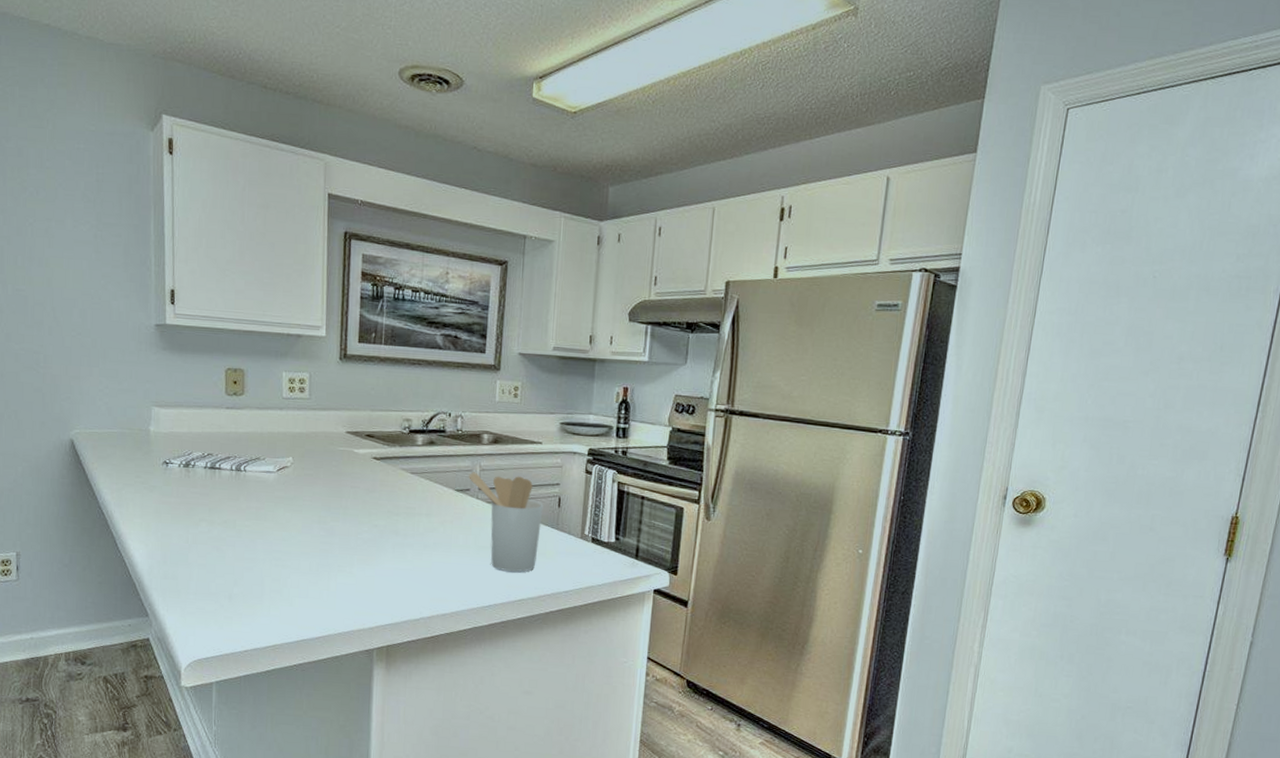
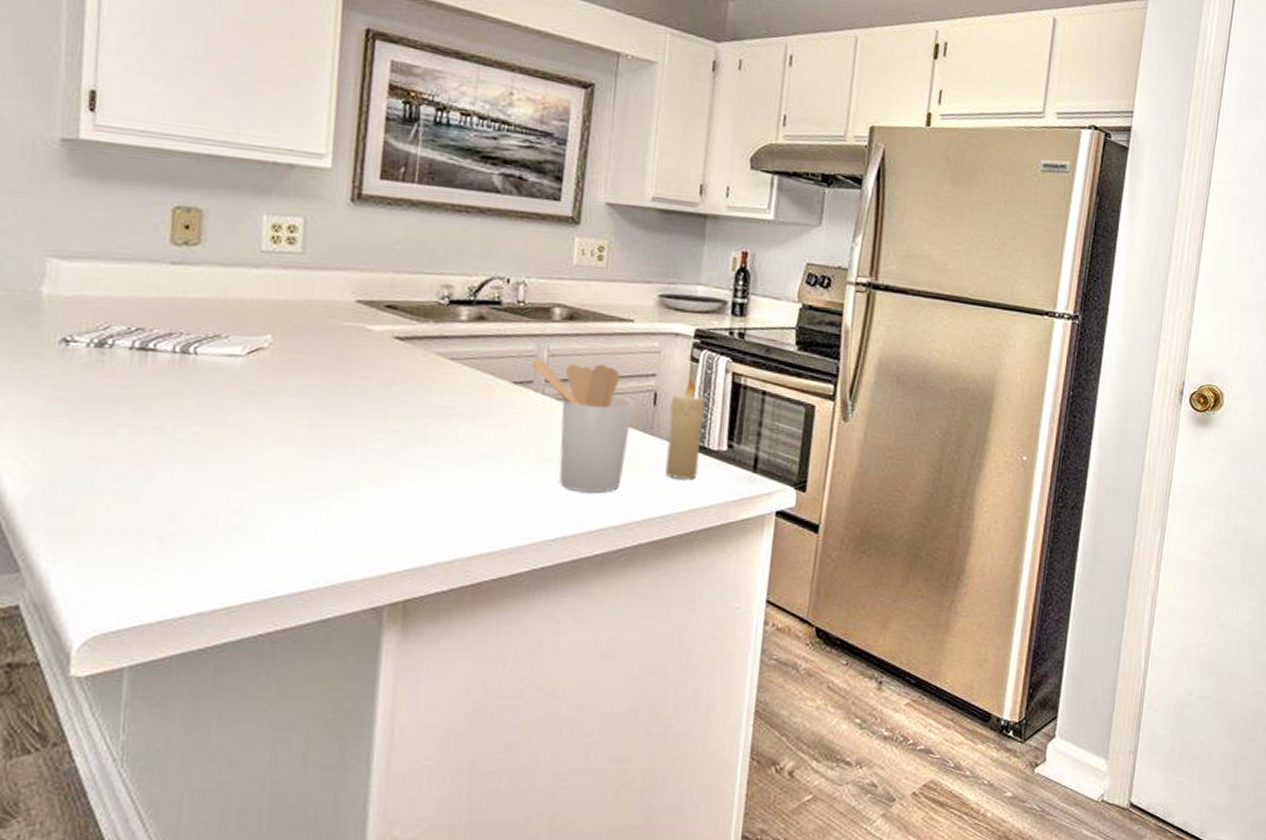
candle: none [568,487,598,564] -> present [665,378,706,479]

